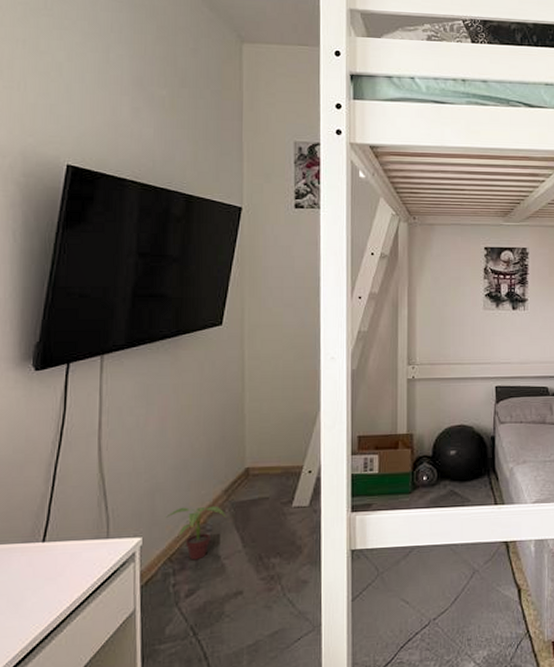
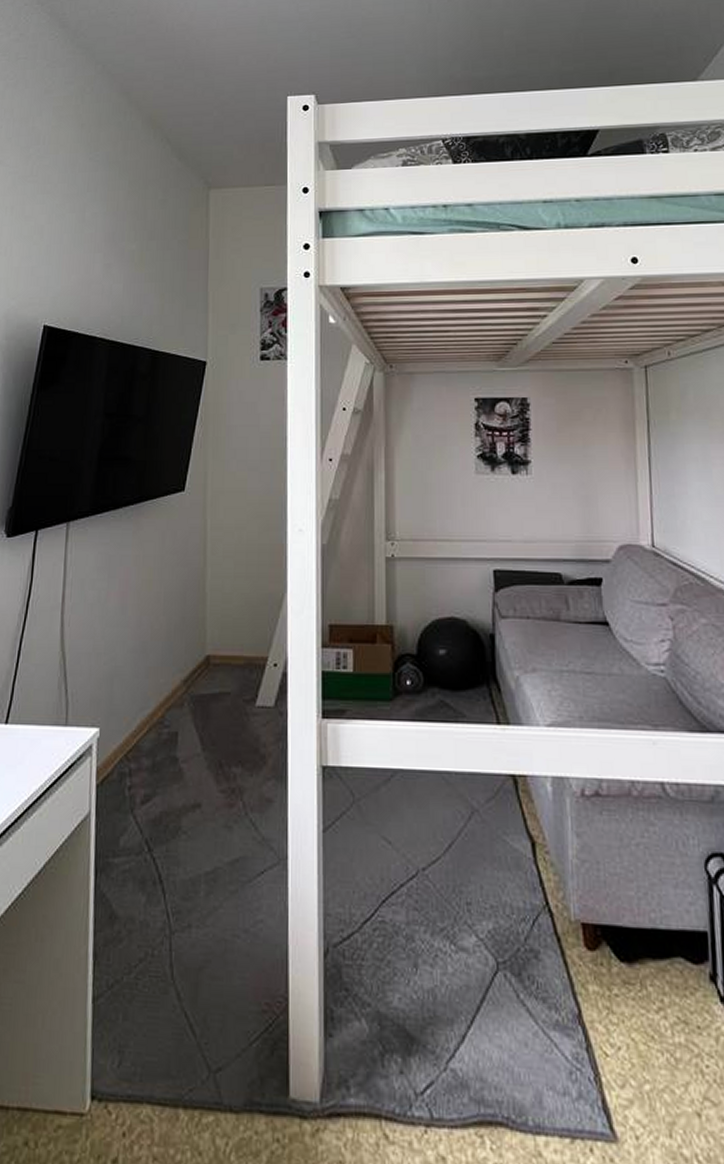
potted plant: present [165,505,227,560] -> none [123,696,186,761]

